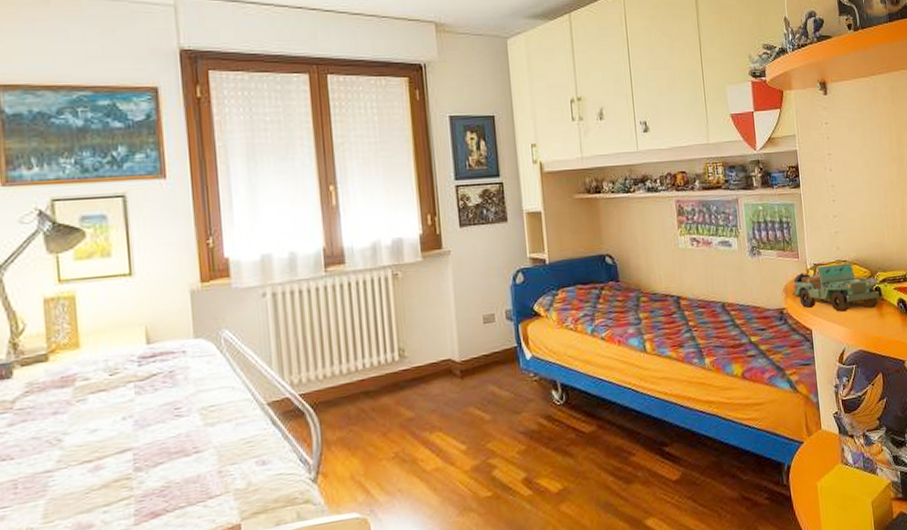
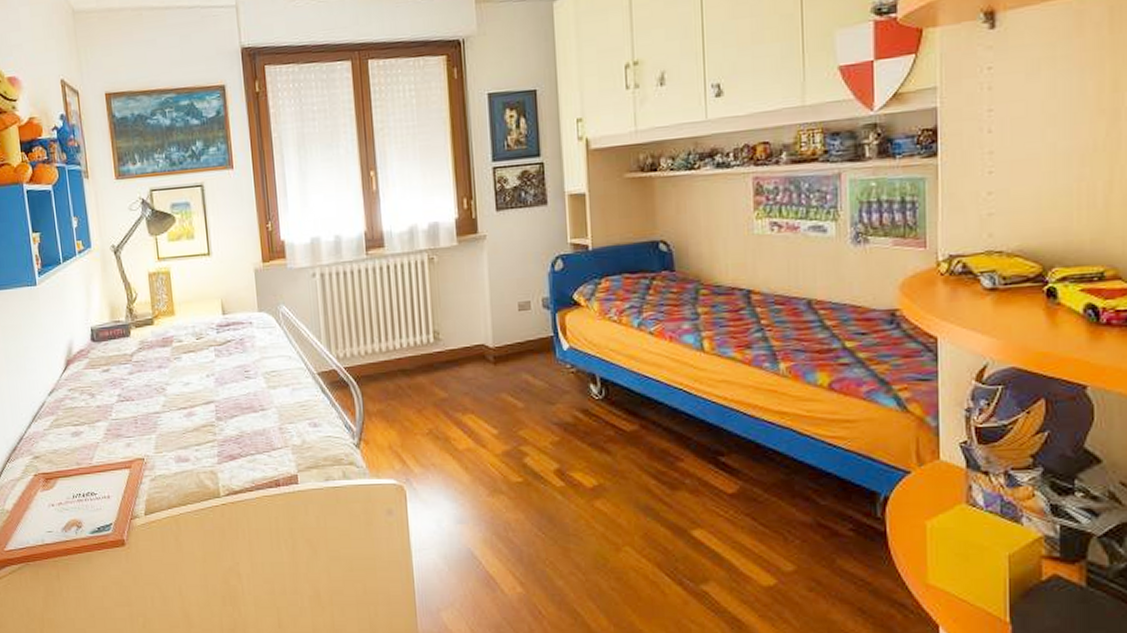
toy truck: present [792,262,880,313] -> none [912,254,1054,319]

